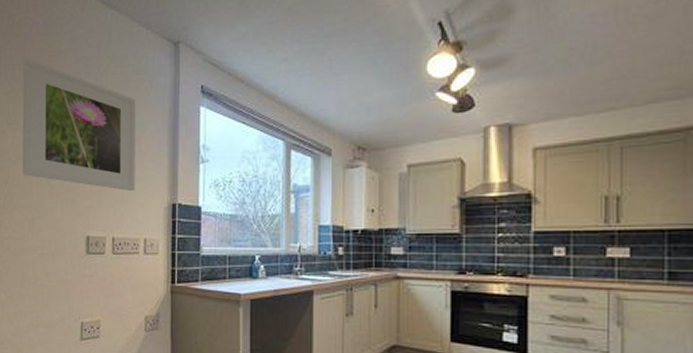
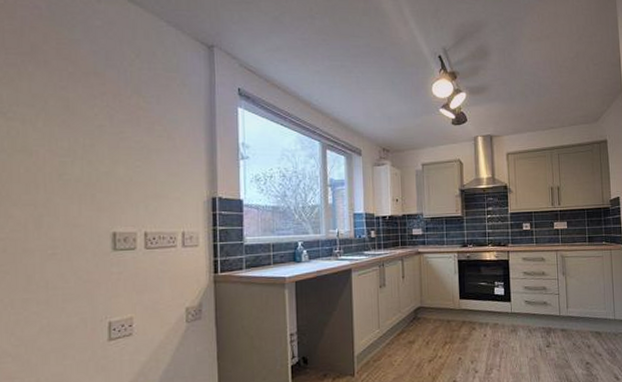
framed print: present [23,58,136,192] -> none [21,43,170,186]

